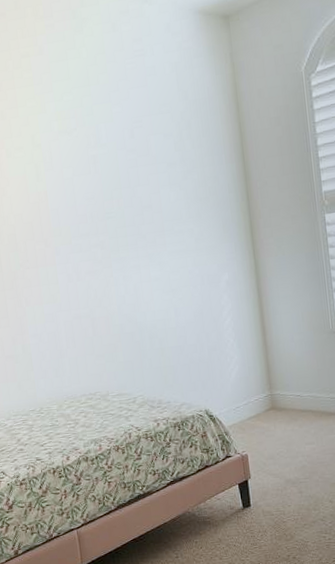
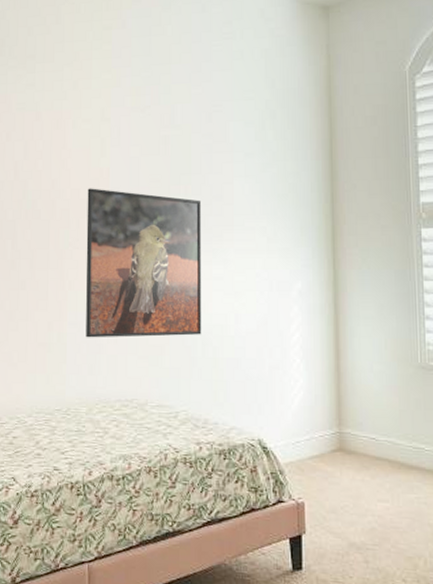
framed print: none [29,211,148,346] -> present [85,188,202,338]

